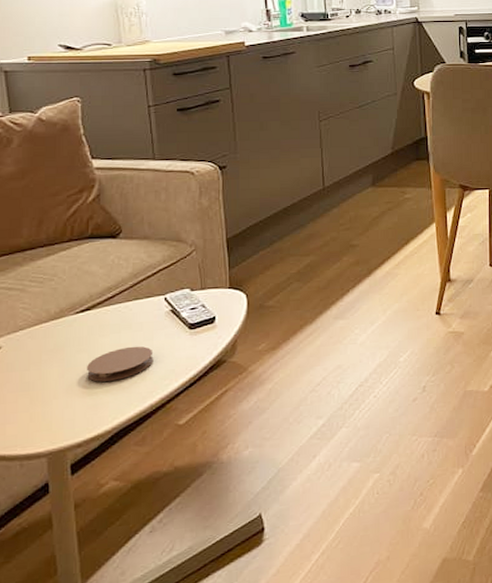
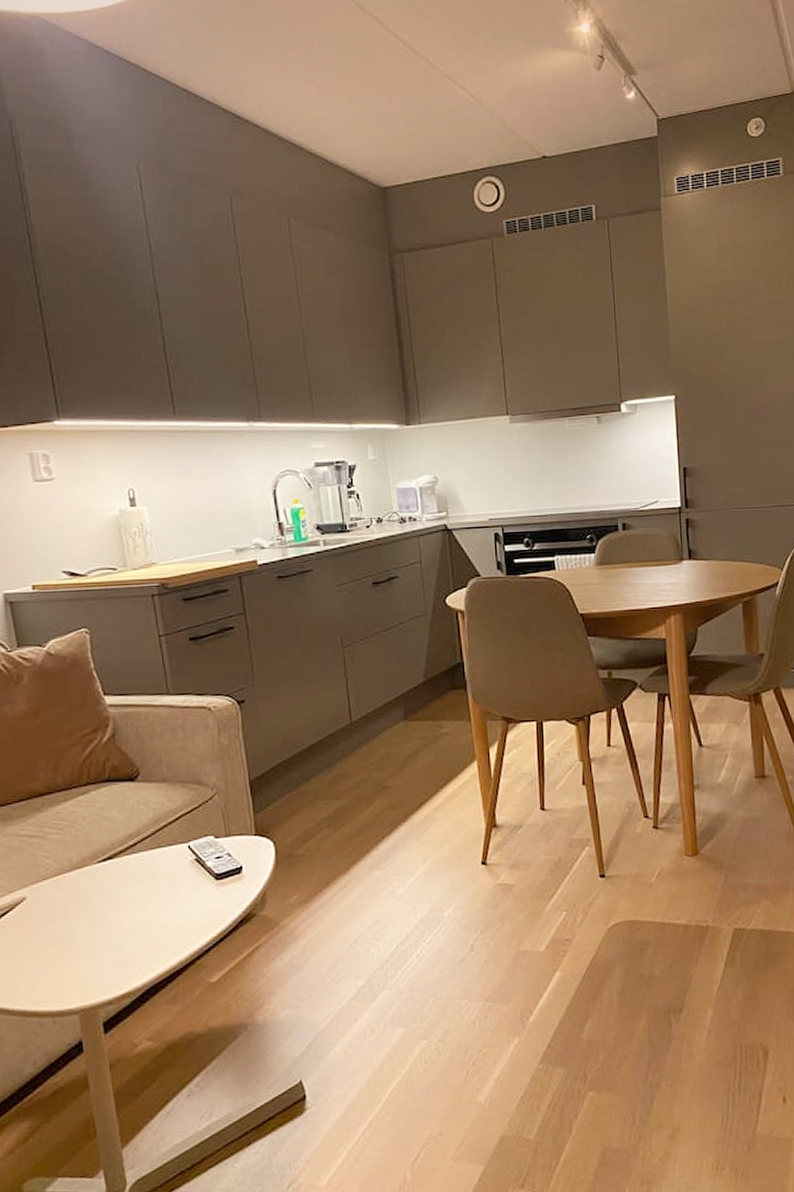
coaster: present [87,346,154,382] -> none [113,897,181,936]

